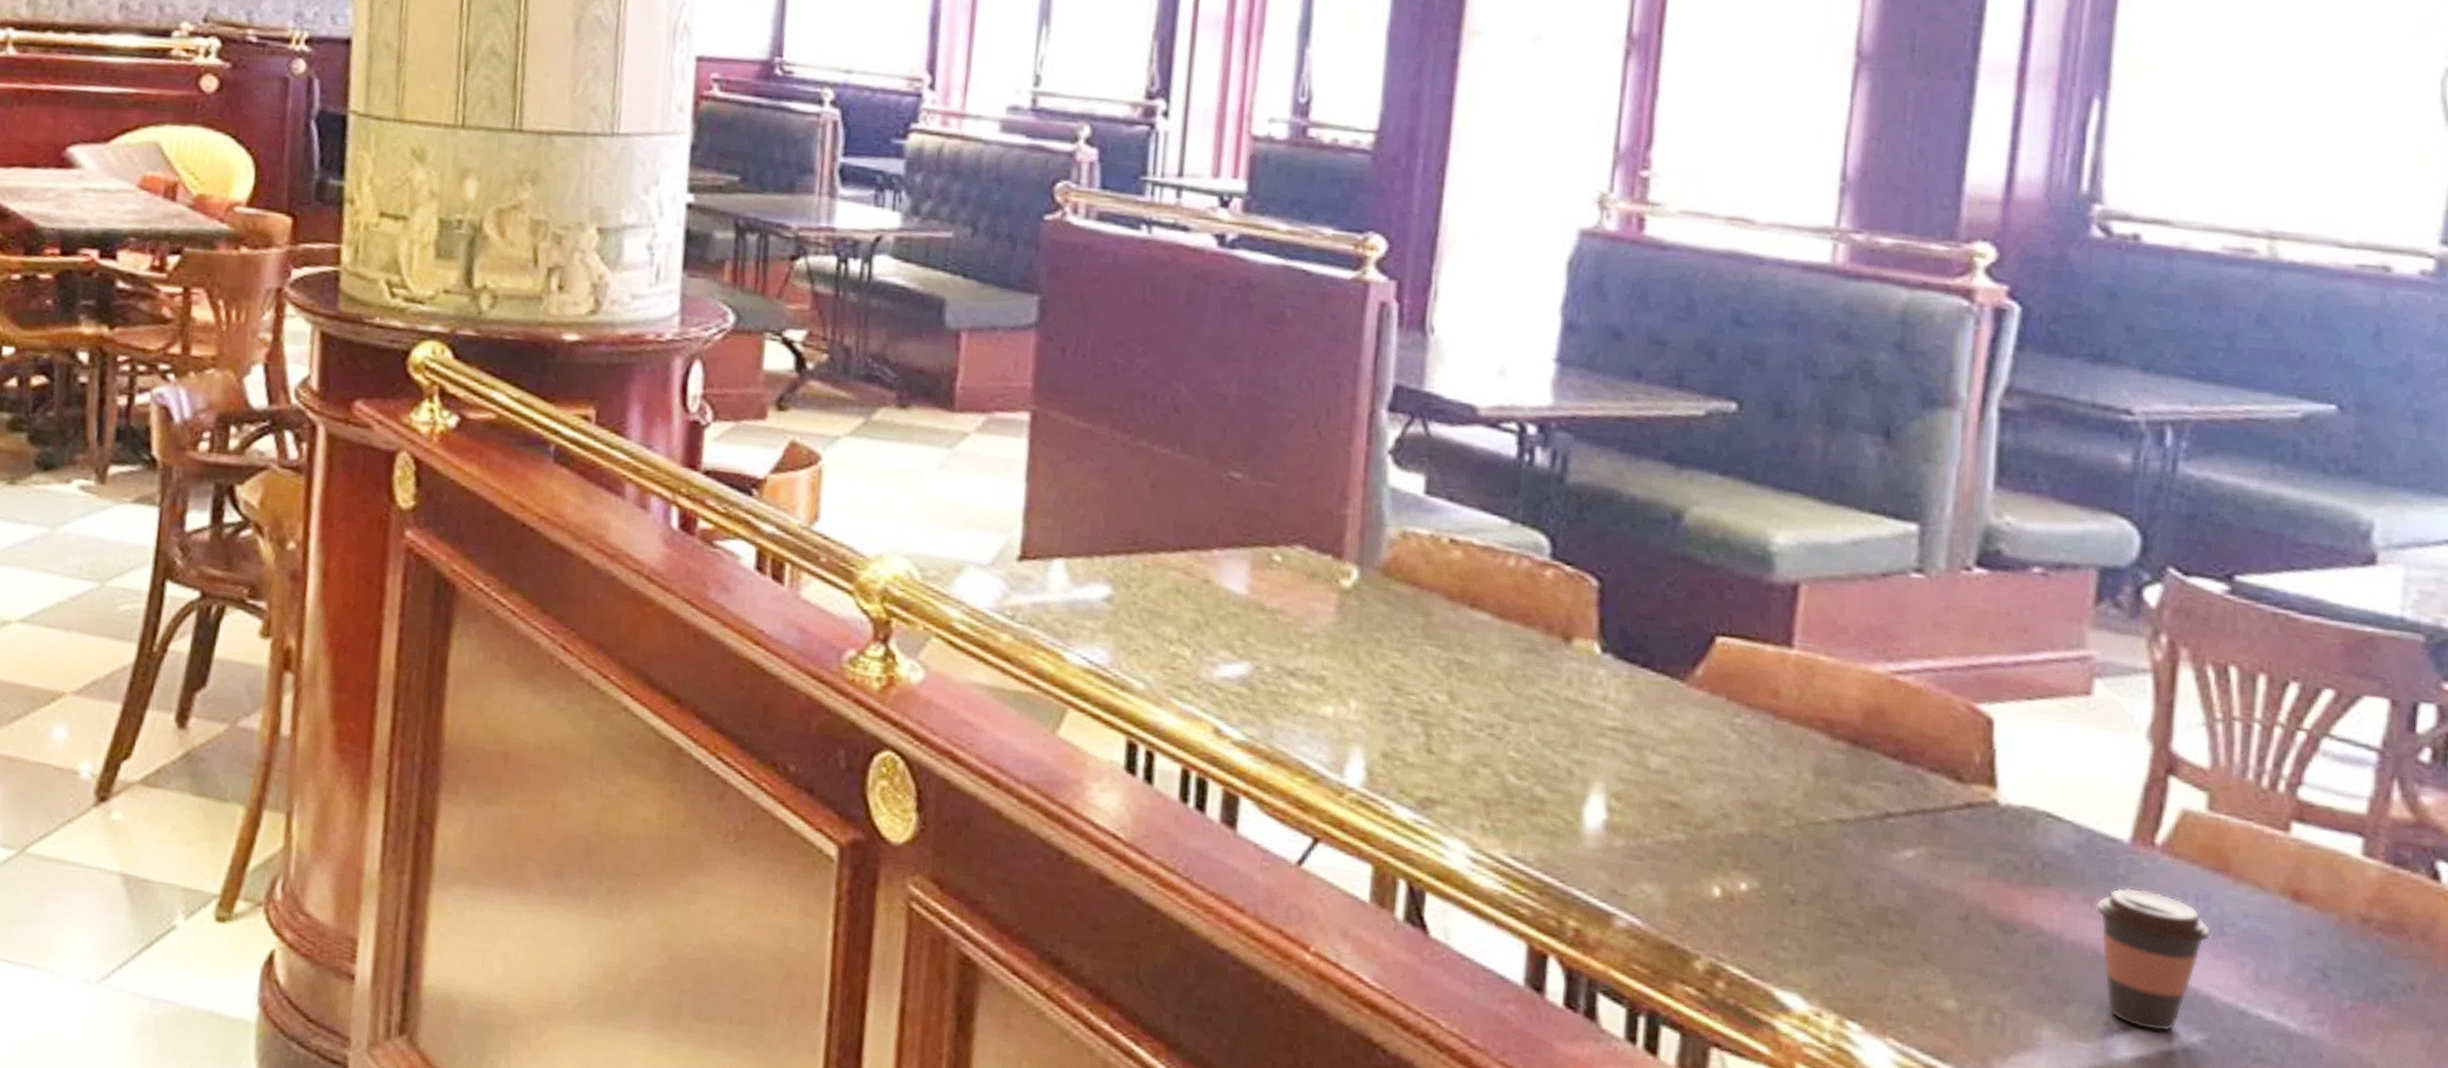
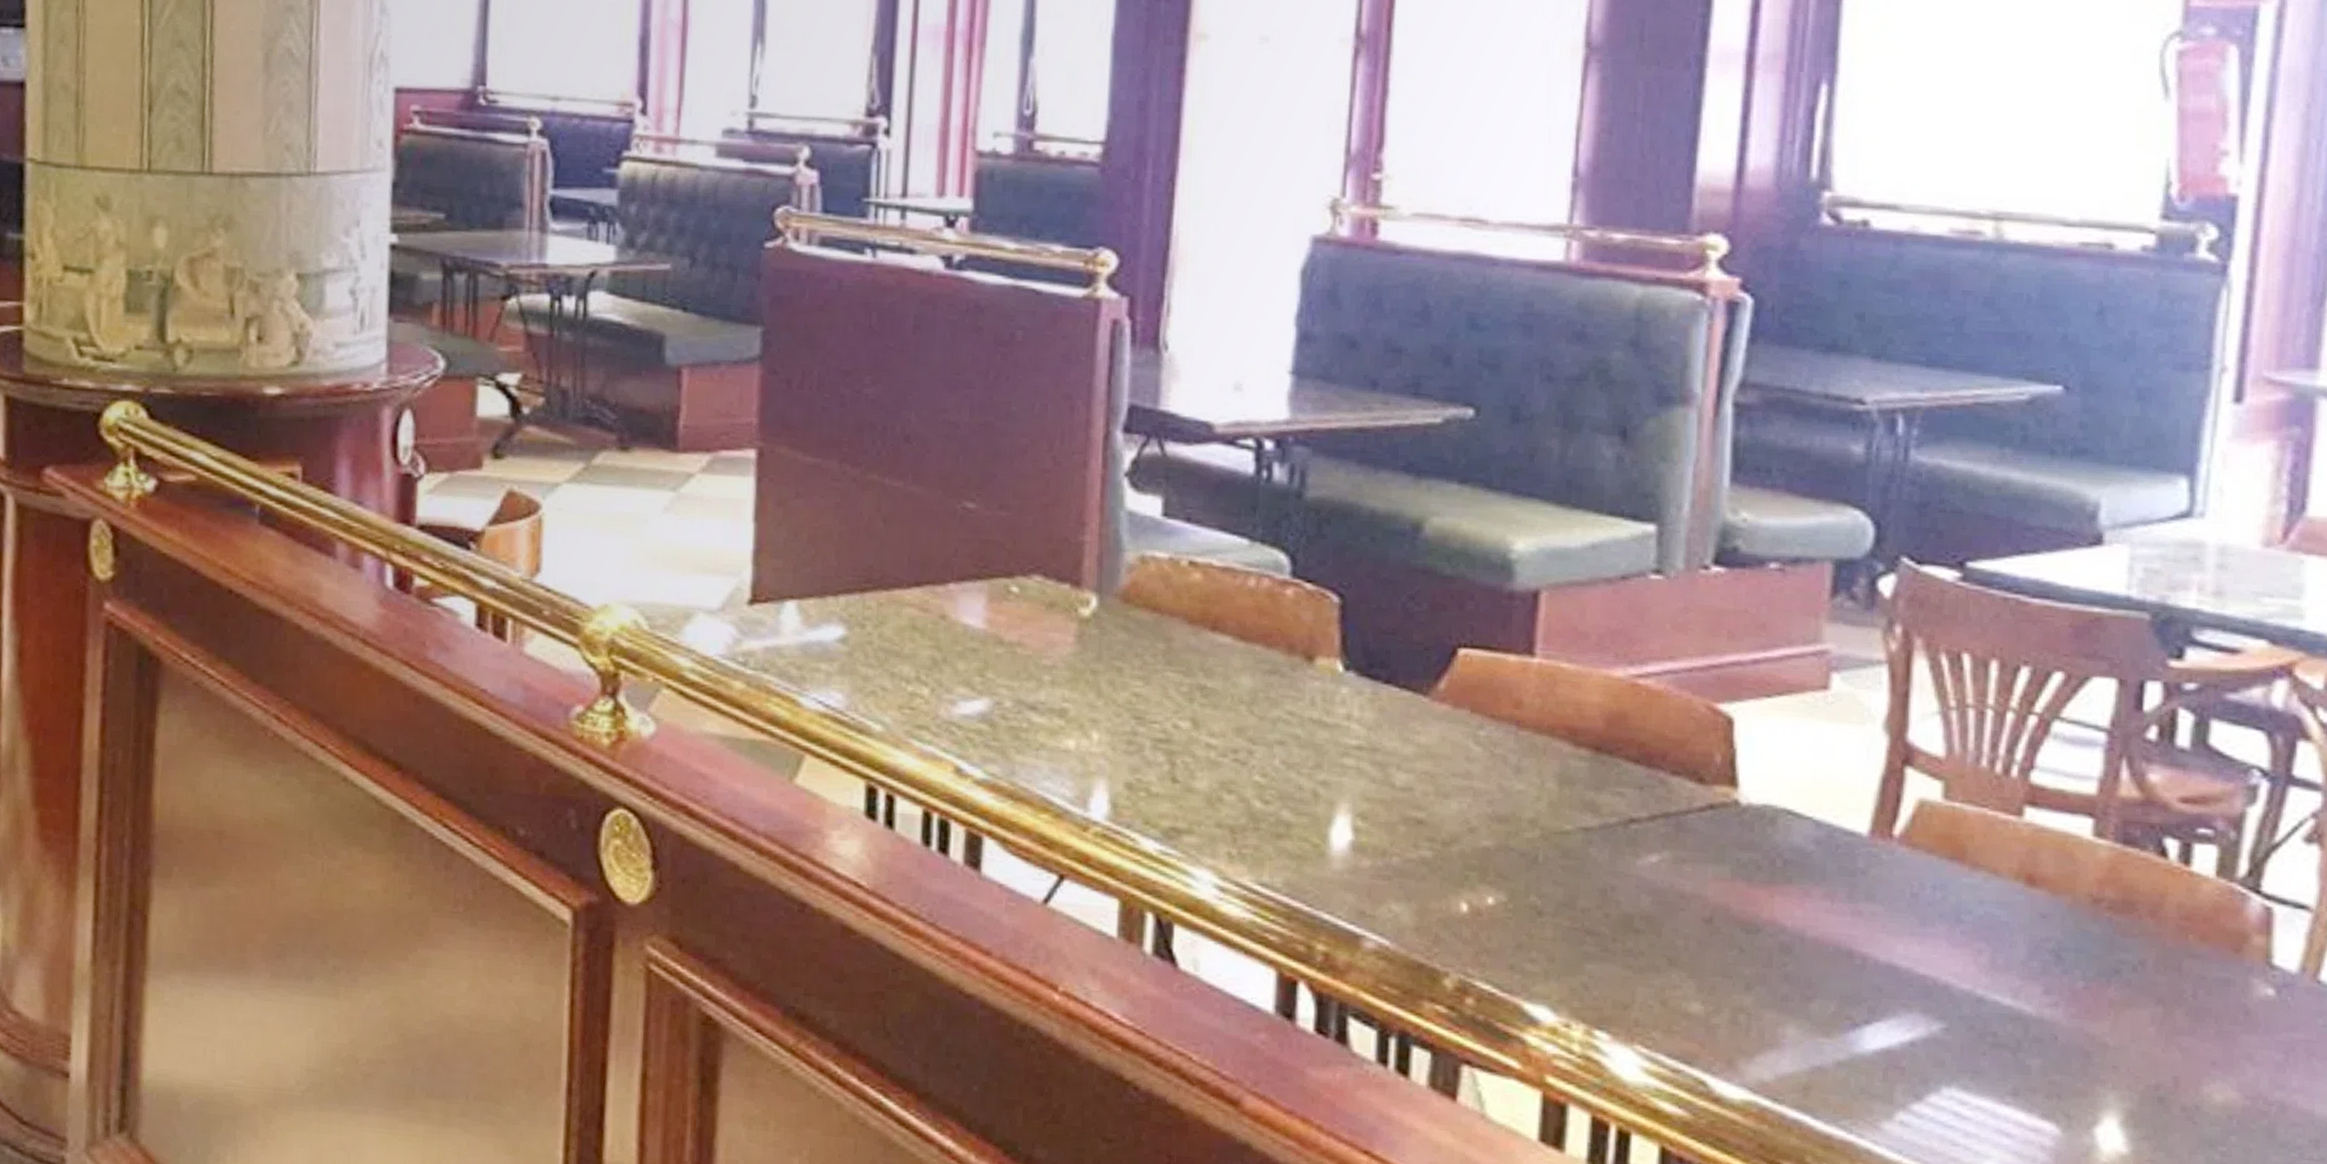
coffee cup: present [2094,888,2212,1032] -> none [1835,881,1949,1022]

